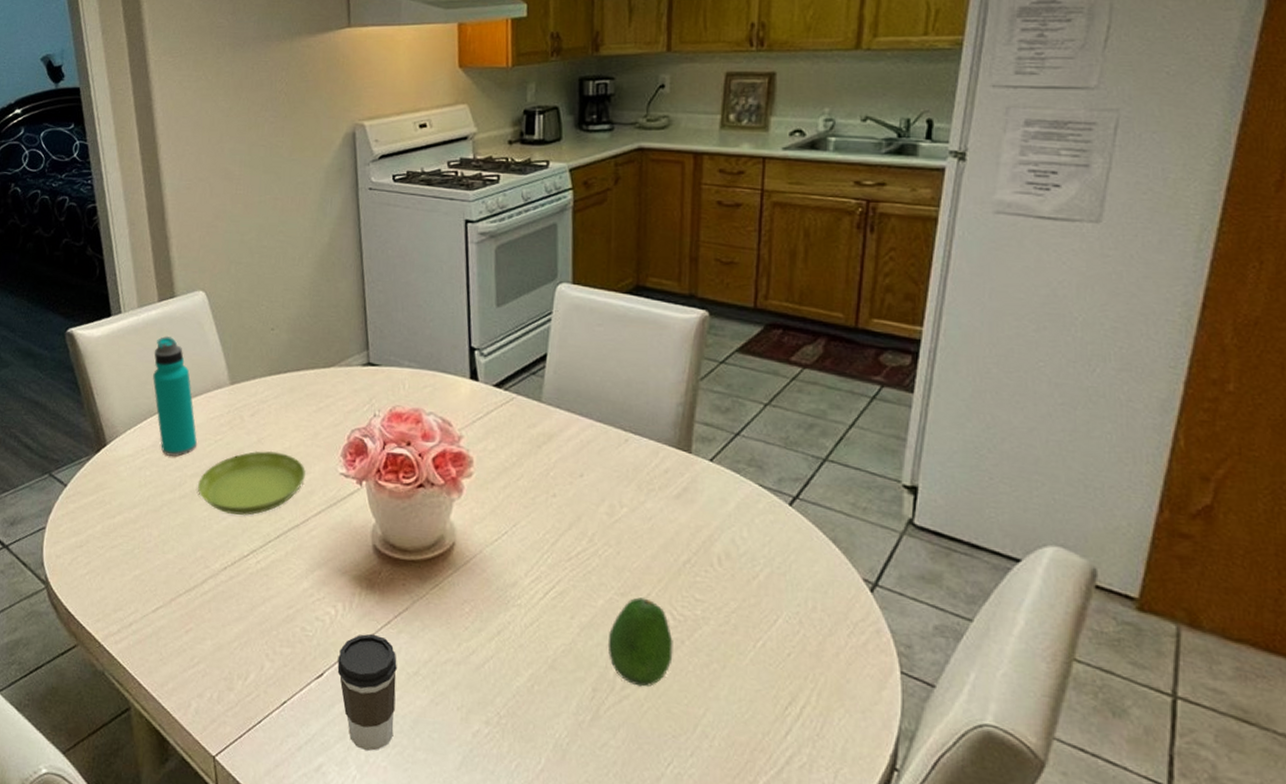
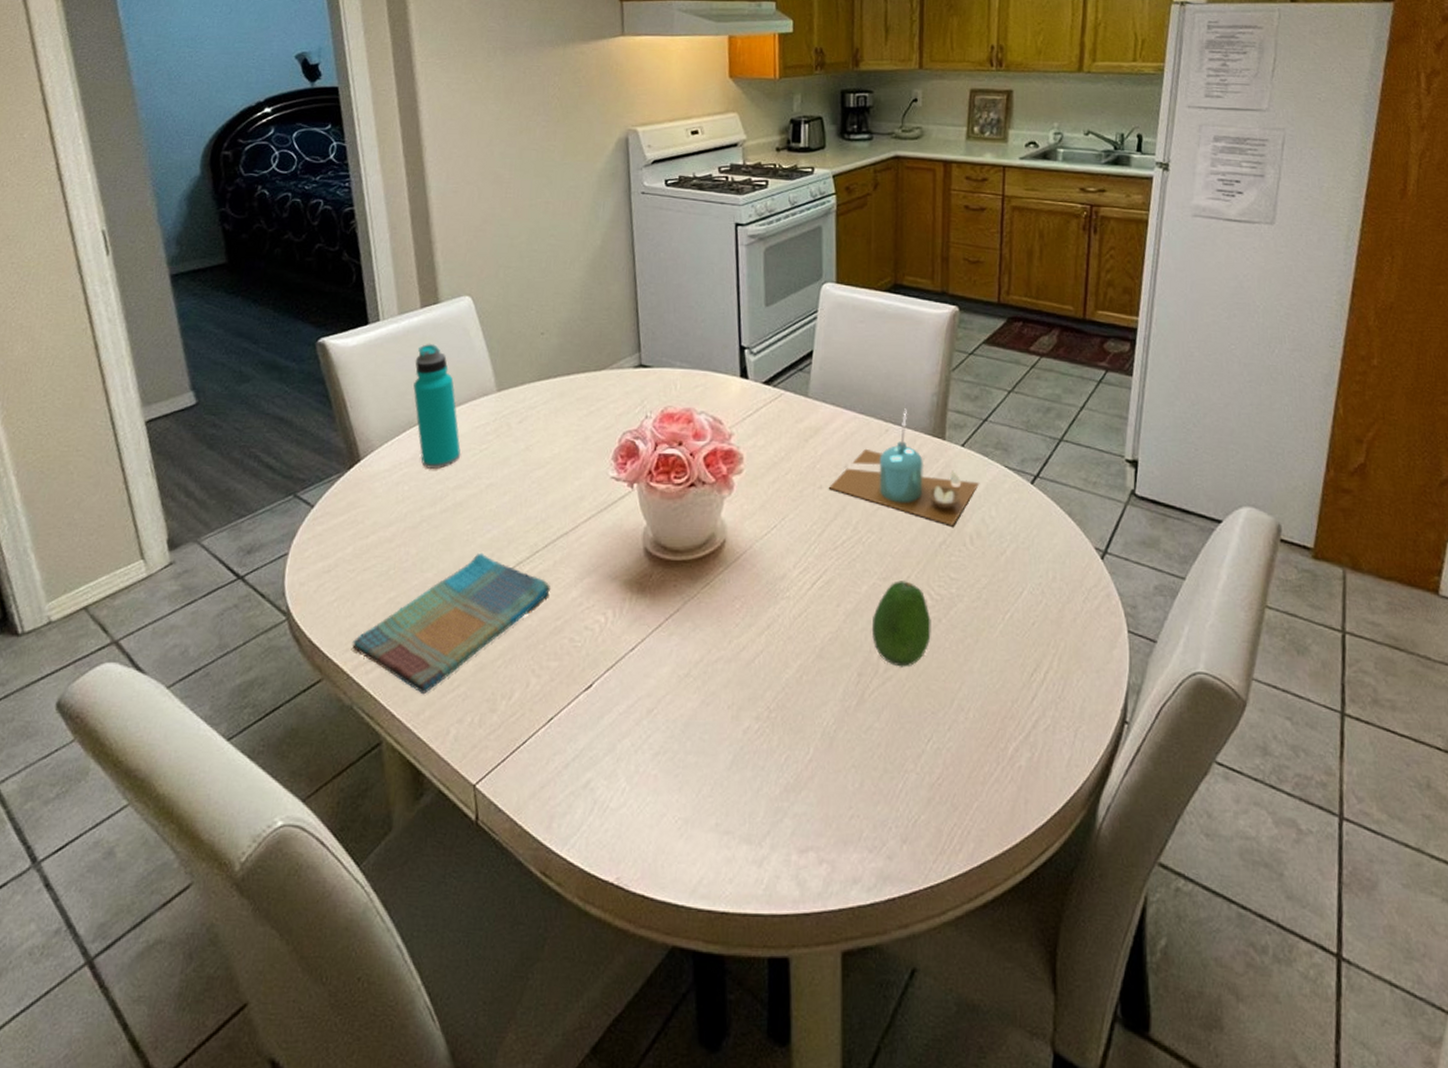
dish towel: none [103,539,282,668] -> present [352,553,550,695]
saucer: present [197,450,307,515] -> none [460,457,576,526]
coffee cup: present [337,633,397,752] -> none [607,638,668,761]
candle: none [562,418,730,544] -> present [828,408,980,526]

